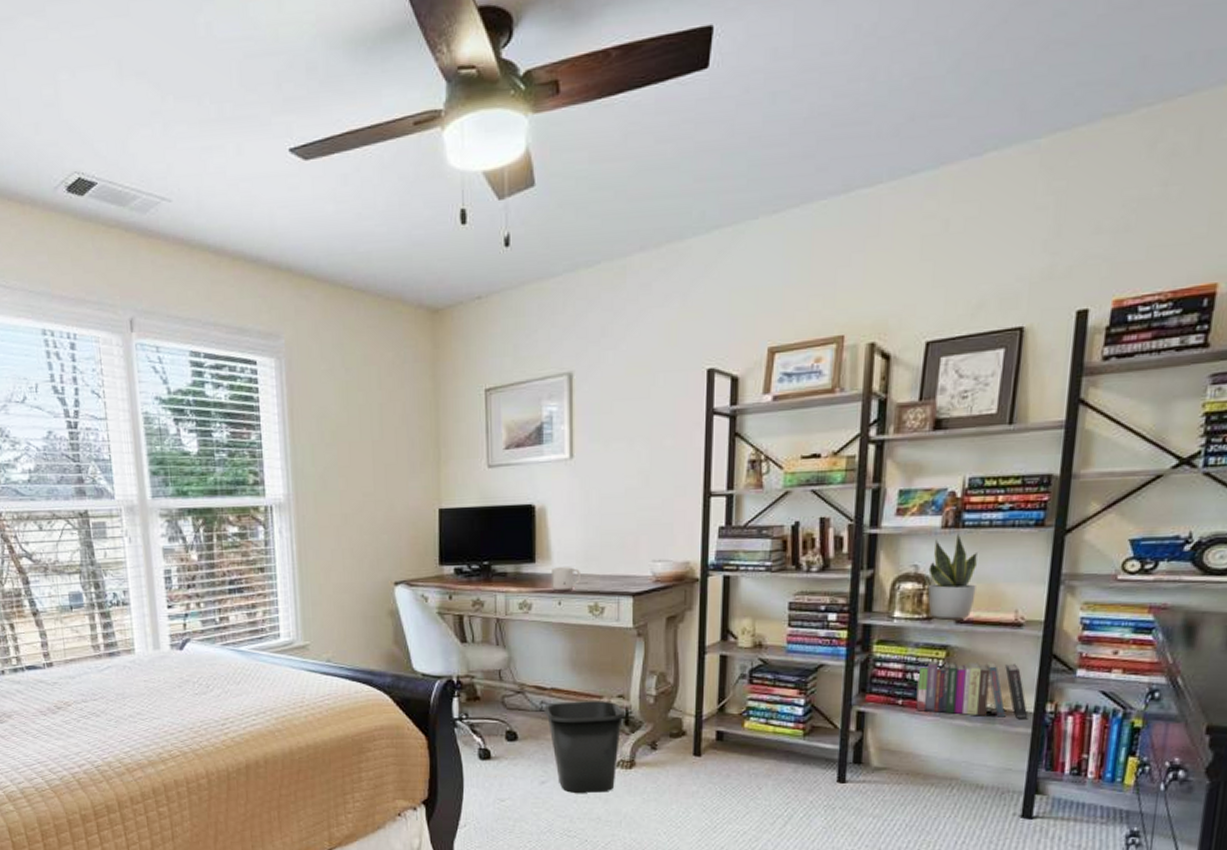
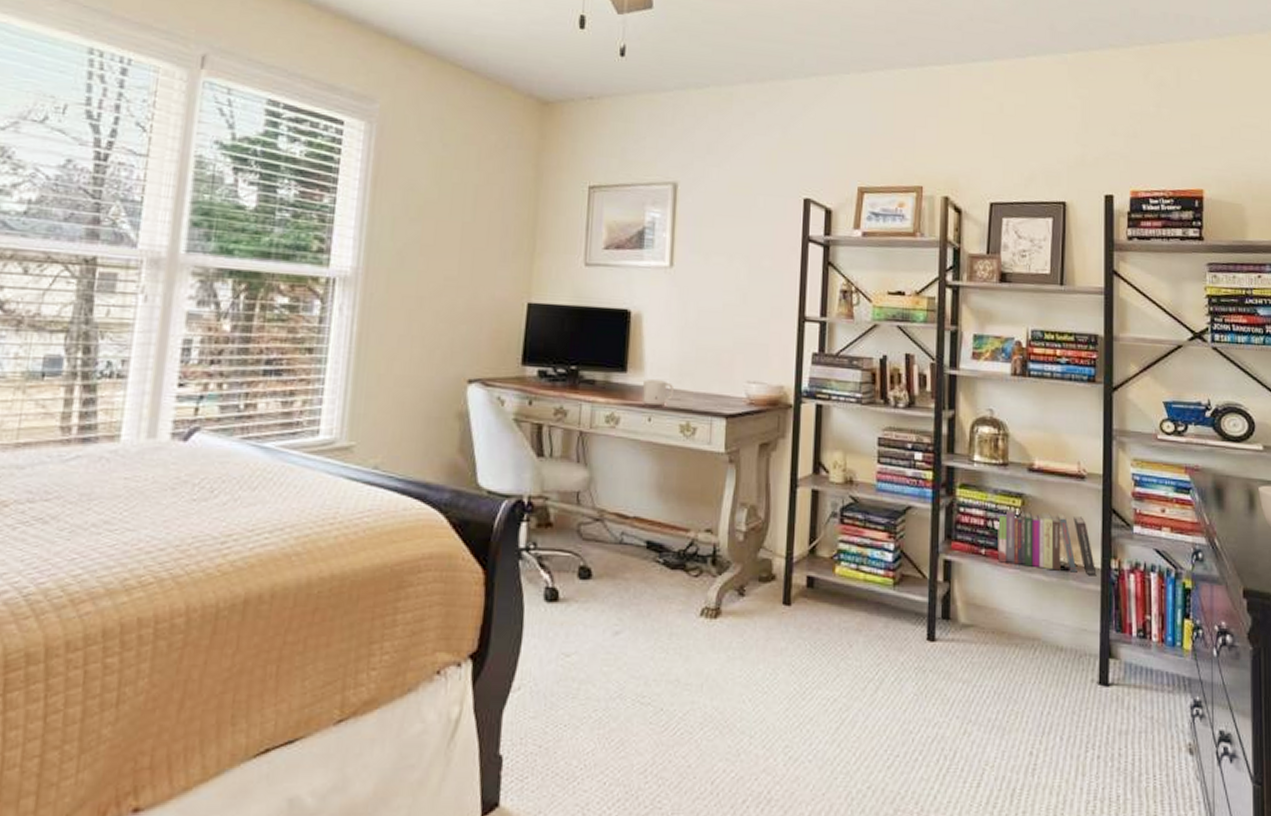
waste bin: present [543,701,626,793] -> none [623,534,713,648]
potted plant: present [927,532,977,620] -> none [1002,380,1044,468]

